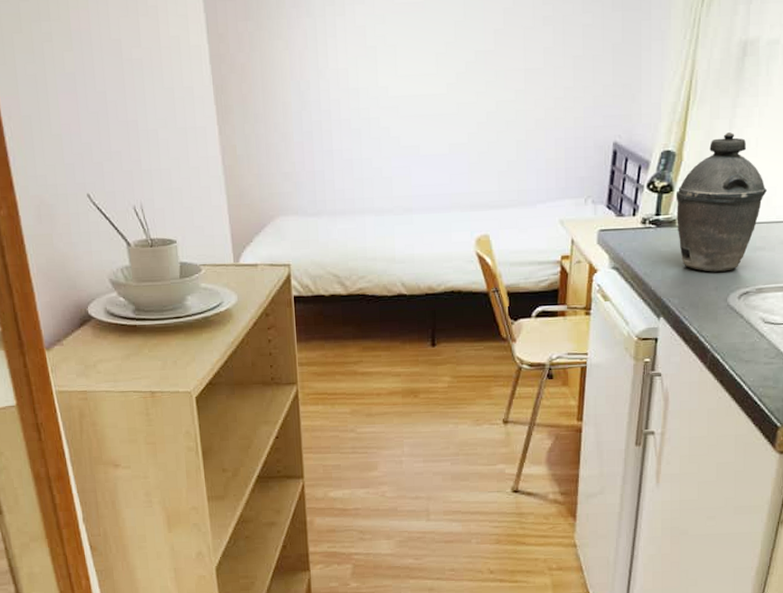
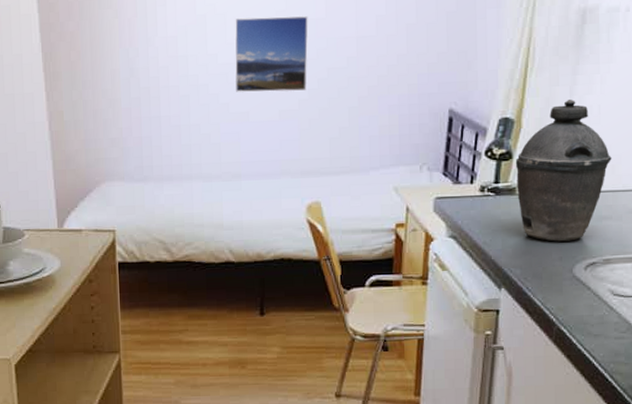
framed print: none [405,48,477,126] -> present [235,16,308,92]

